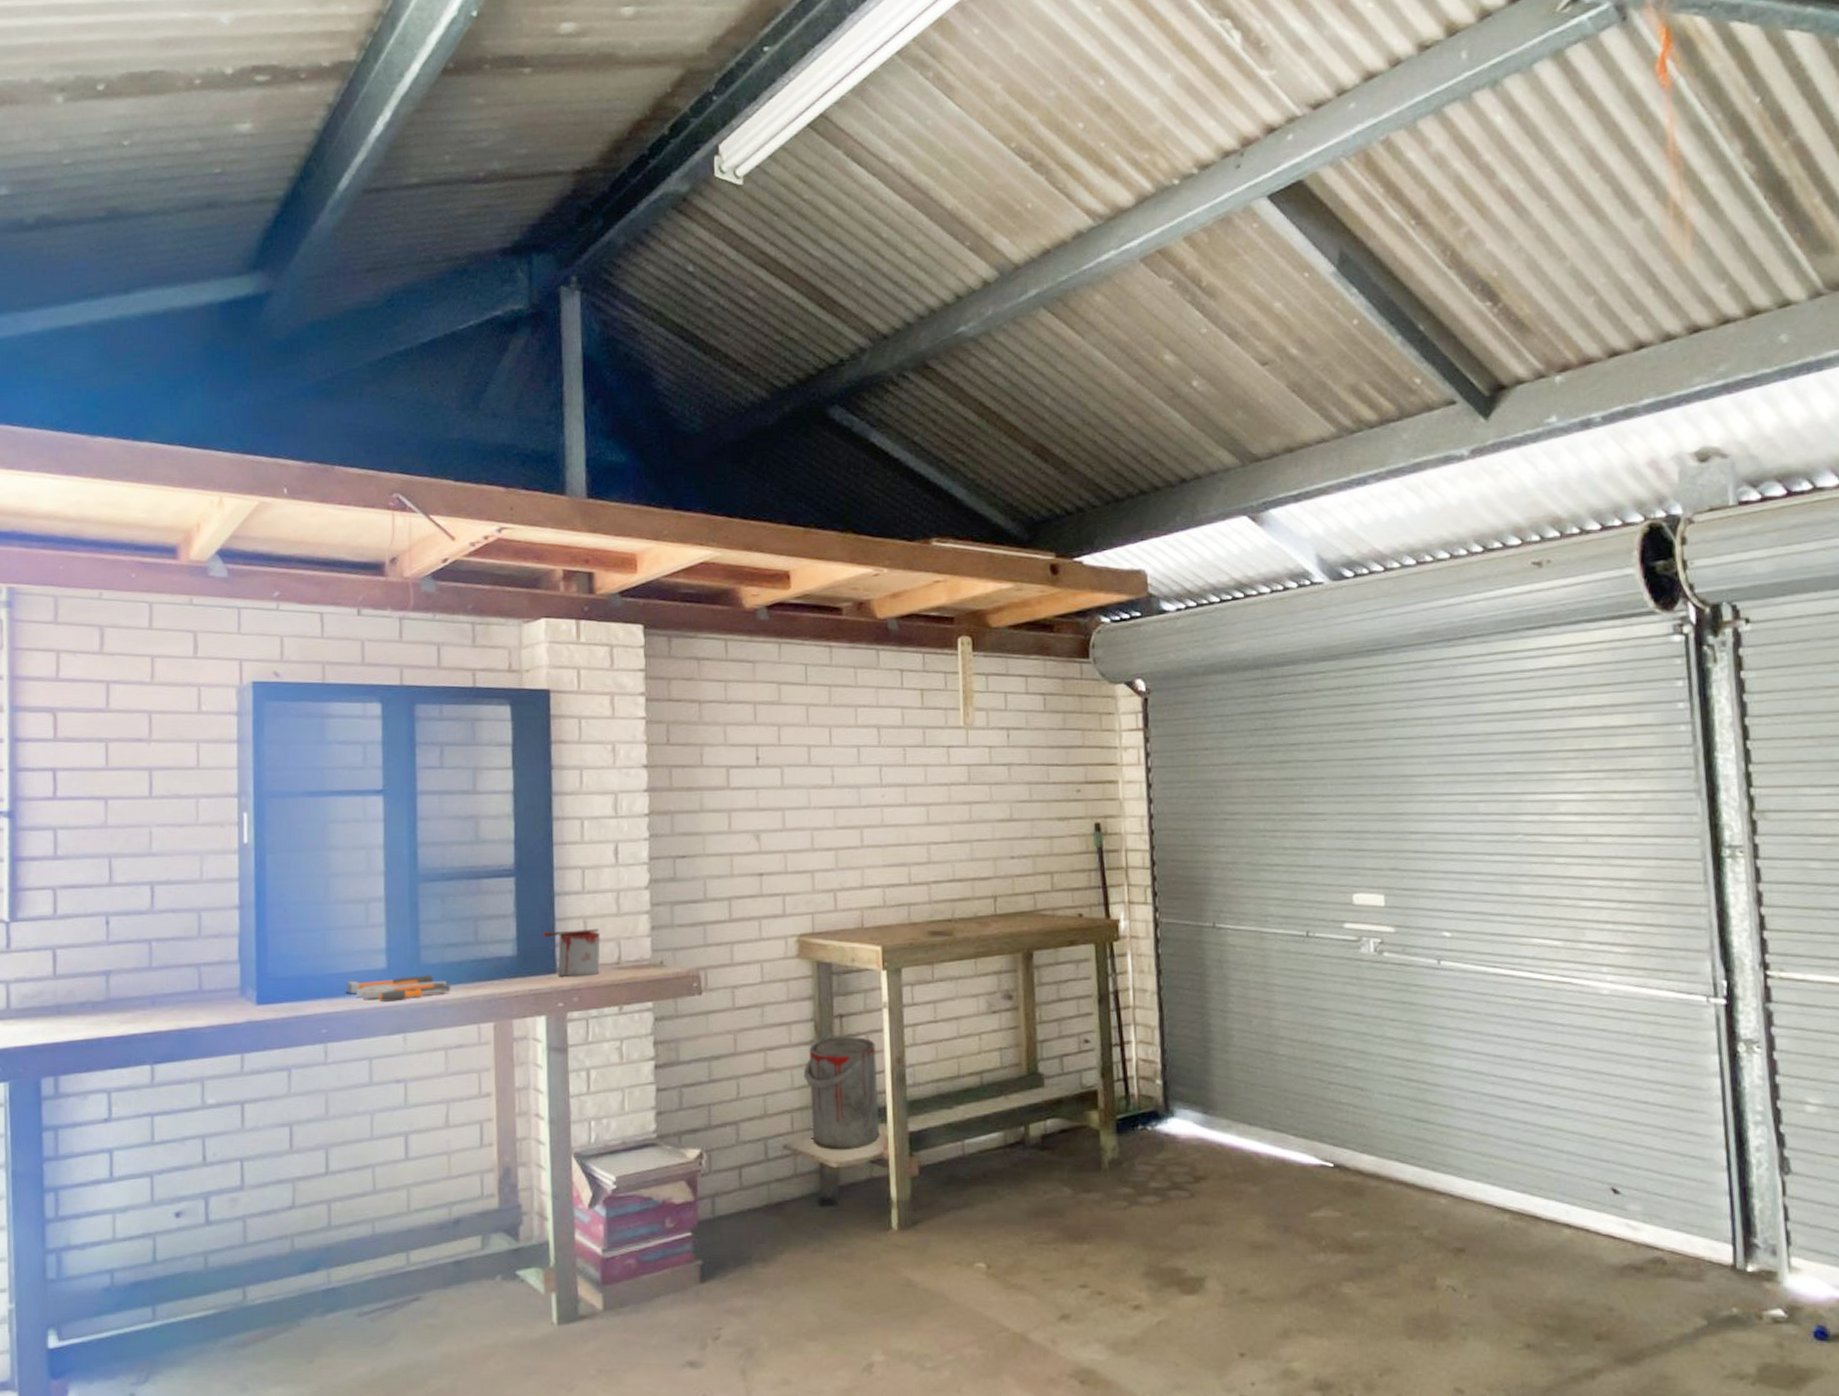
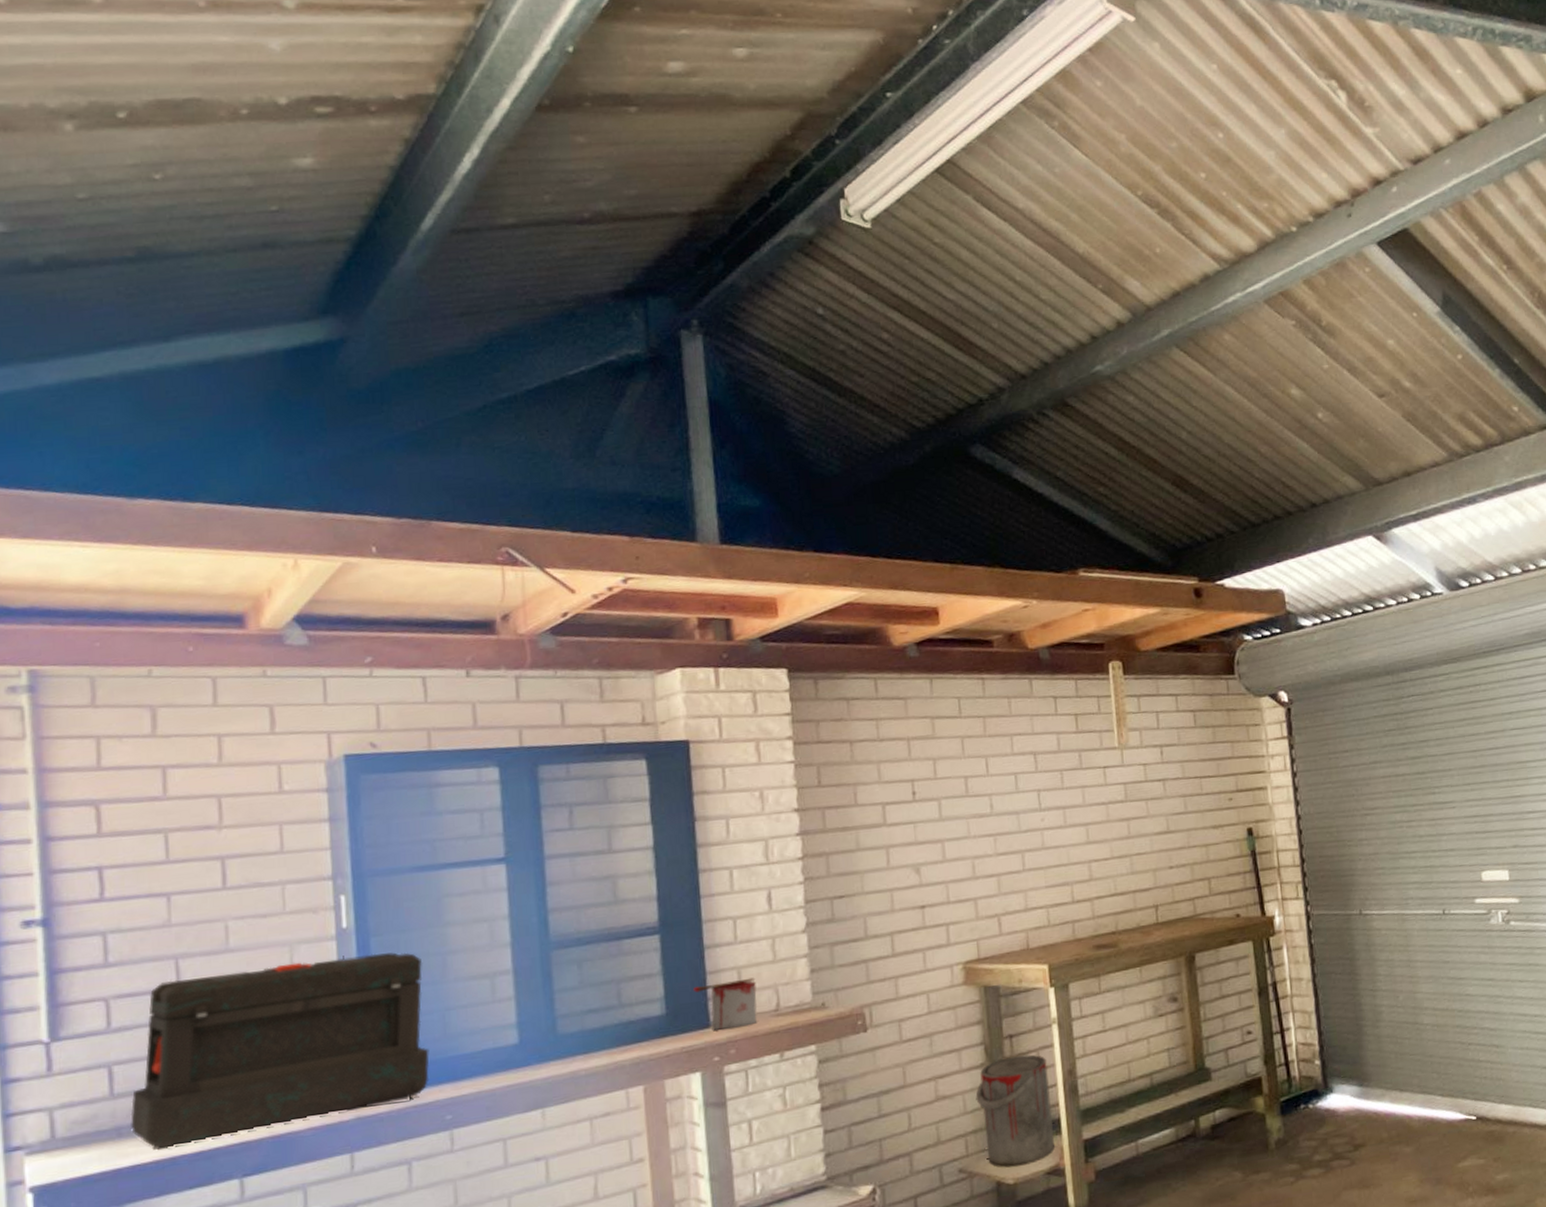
toolbox: none [68,869,311,1029] -> present [130,952,430,1149]
tool set: present [345,974,451,1002] -> none [472,1043,593,1078]

